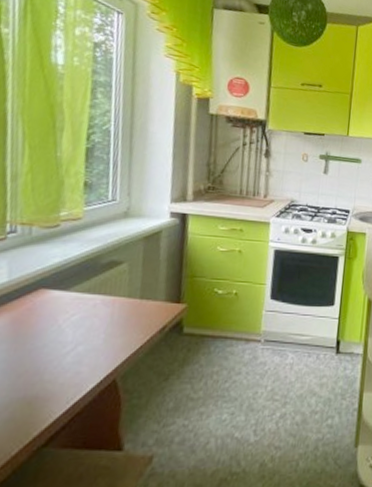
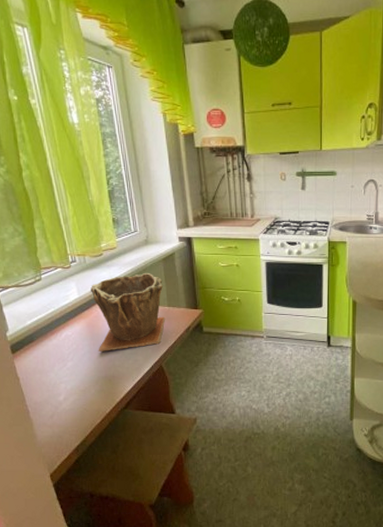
plant pot: none [20,252,139,360] -> present [91,272,166,351]

